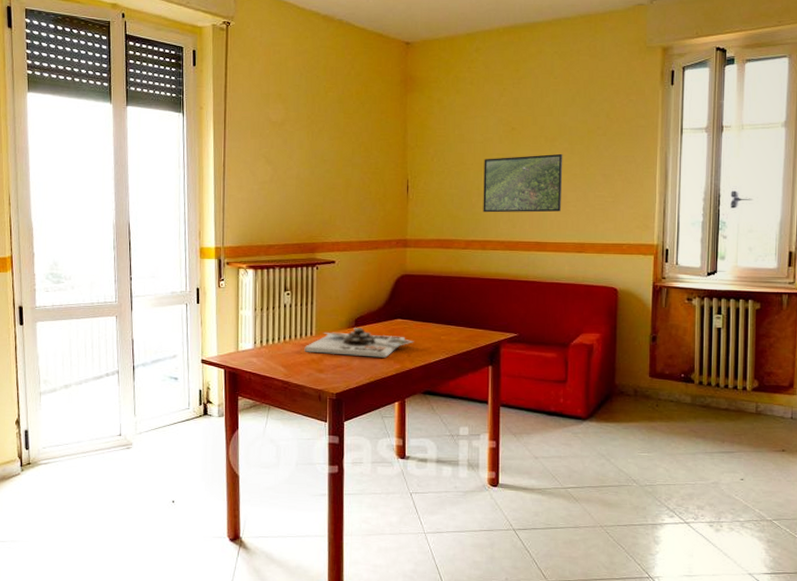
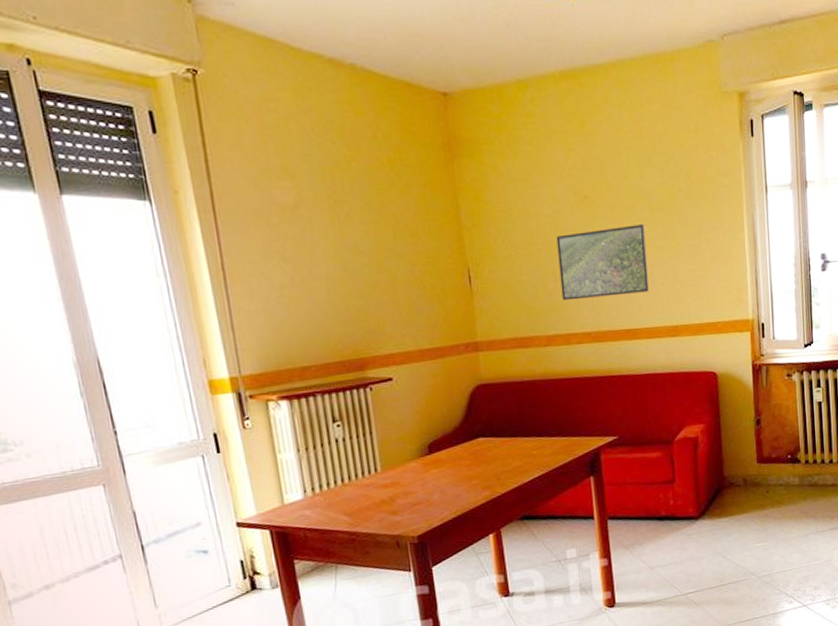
board game: present [304,328,414,358] -> none [369,454,502,494]

